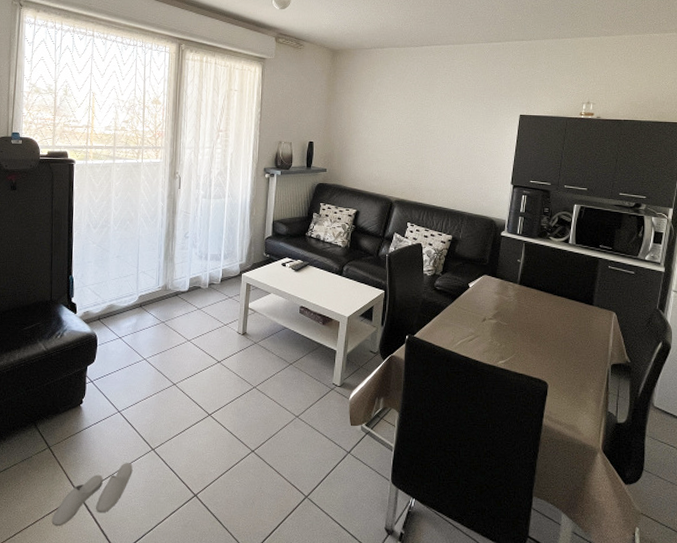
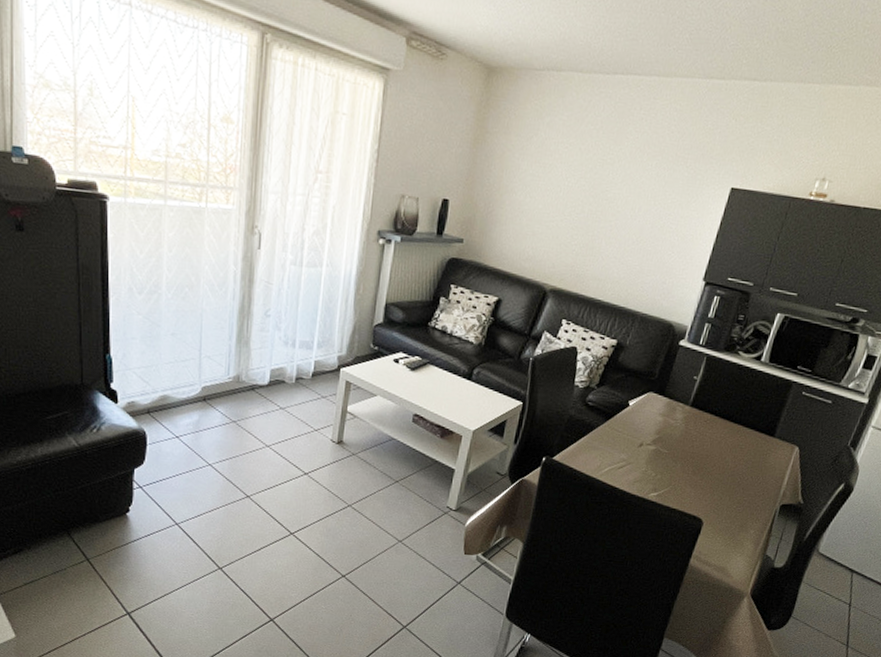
slippers: present [51,463,133,527] -> none [94,581,195,646]

